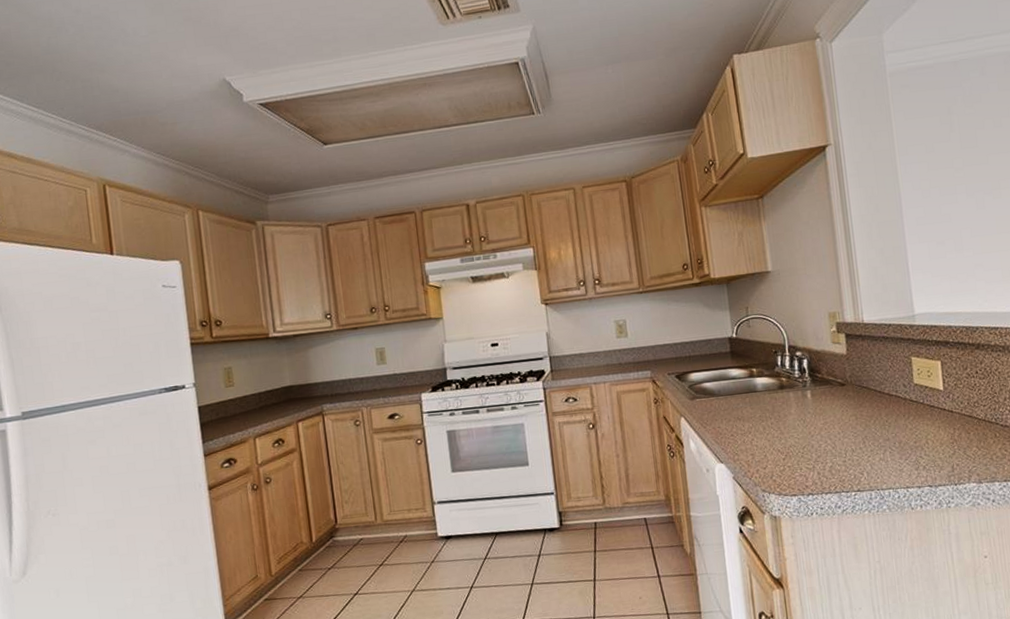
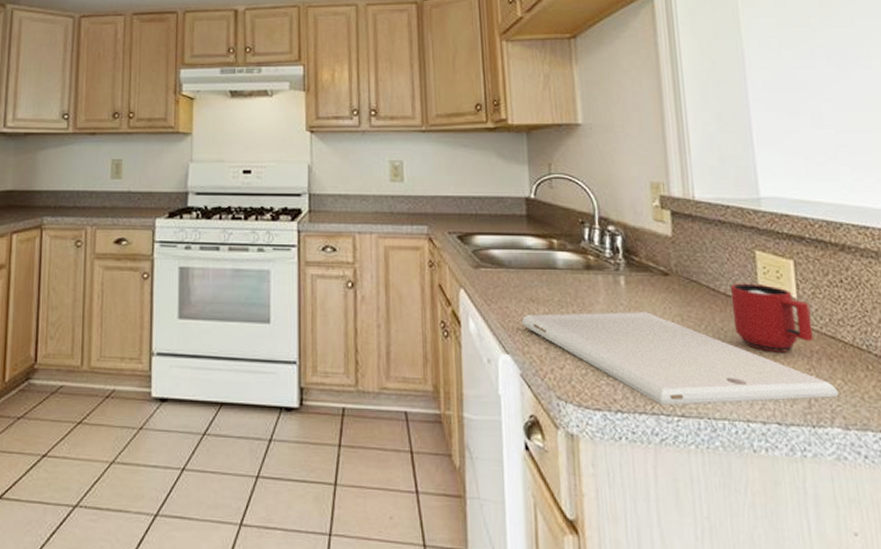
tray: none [731,416,974,485] -> present [521,312,839,405]
mug: none [892,383,956,434] -> present [730,283,813,352]

